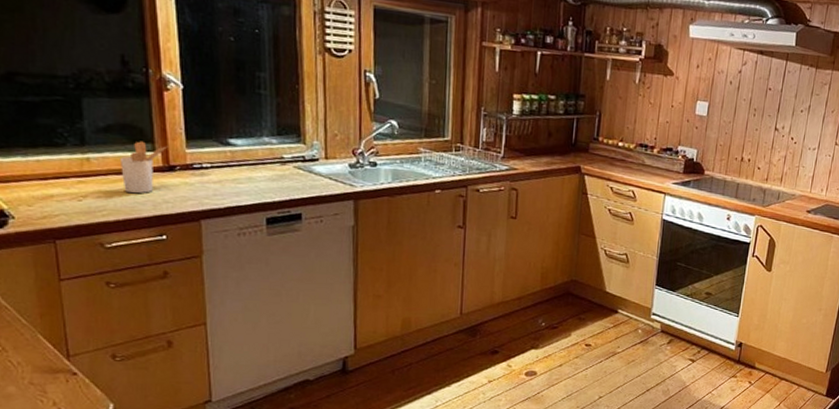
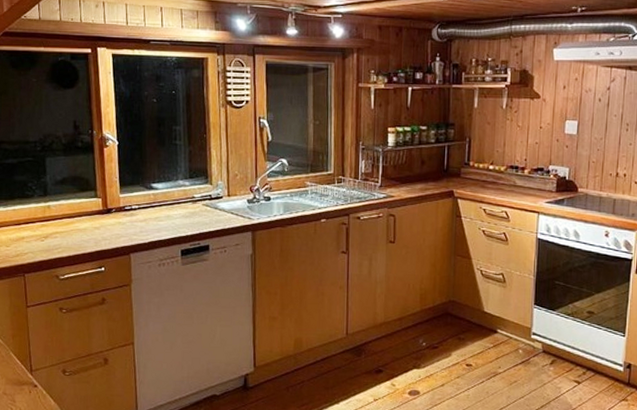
utensil holder: present [119,141,168,194] -> none [71,189,107,234]

